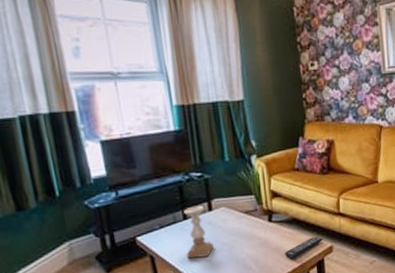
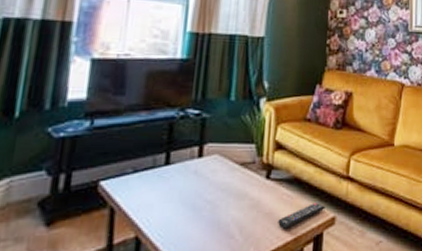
candle holder: present [183,205,214,259] -> none [156,149,194,217]

